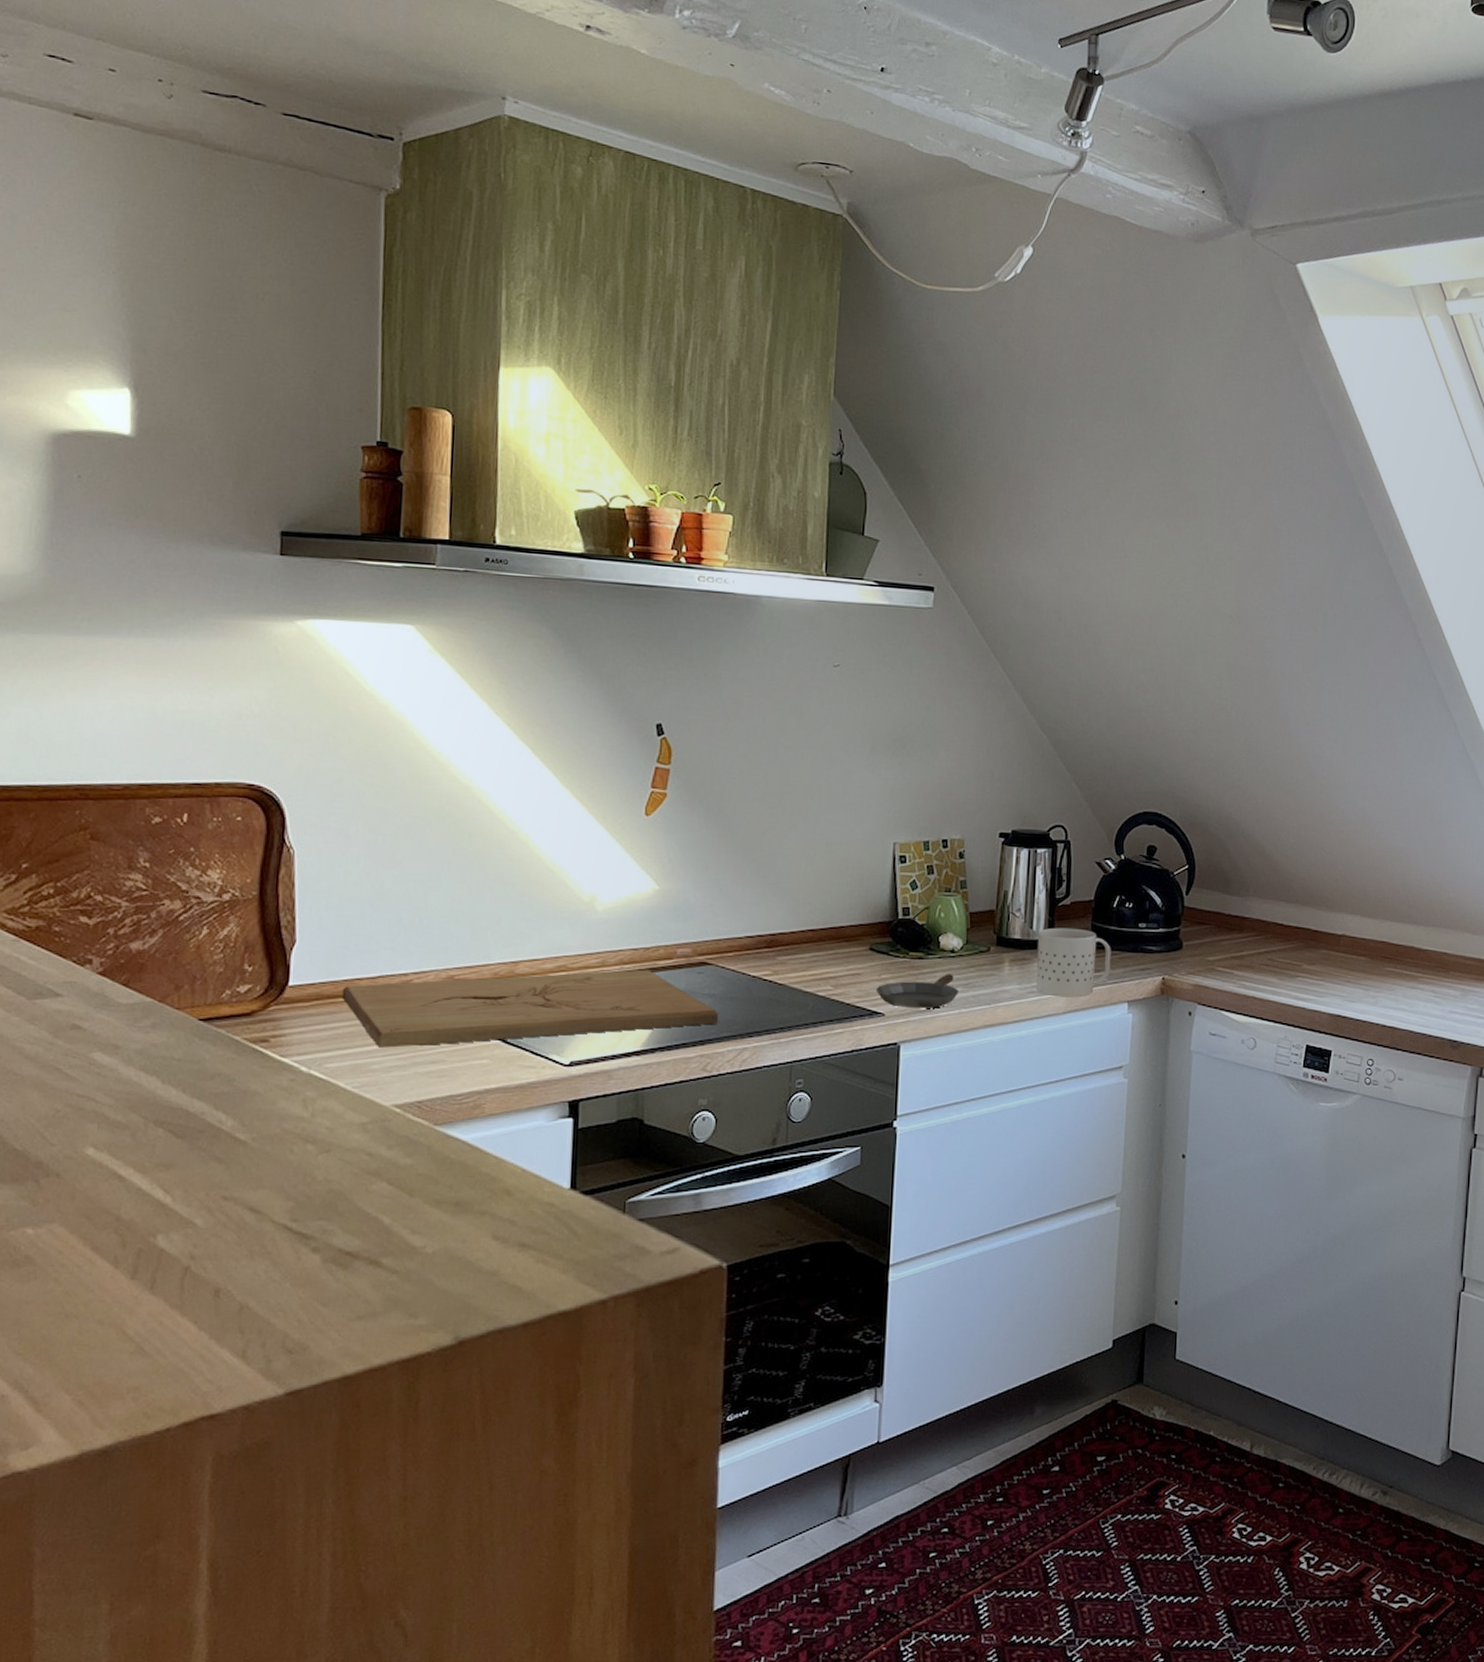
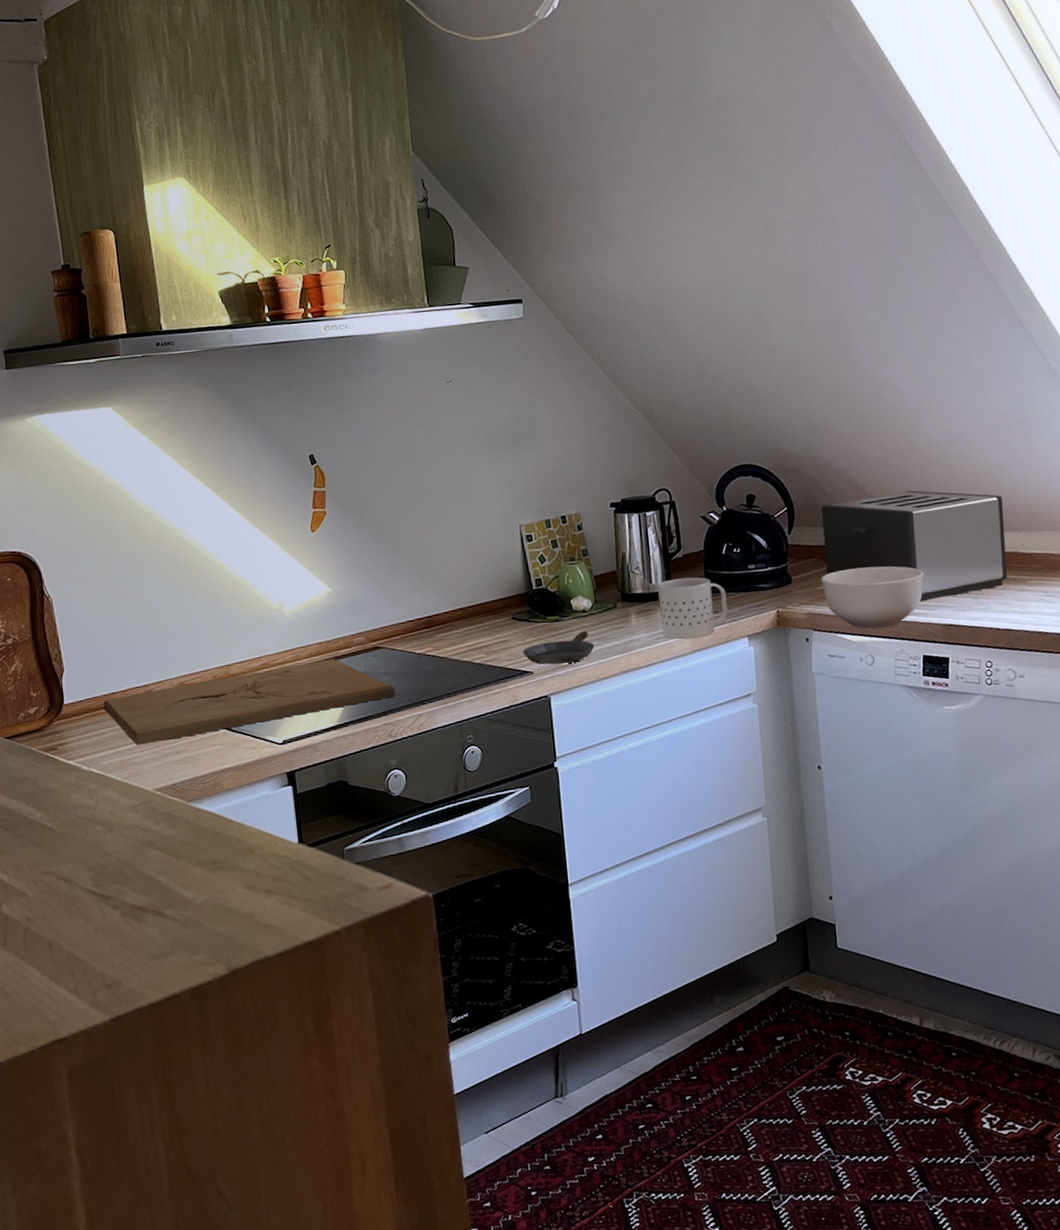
bowl: none [1213,941,1319,1011] -> present [821,566,925,629]
toaster: none [1219,866,1406,987] -> present [821,490,1008,602]

